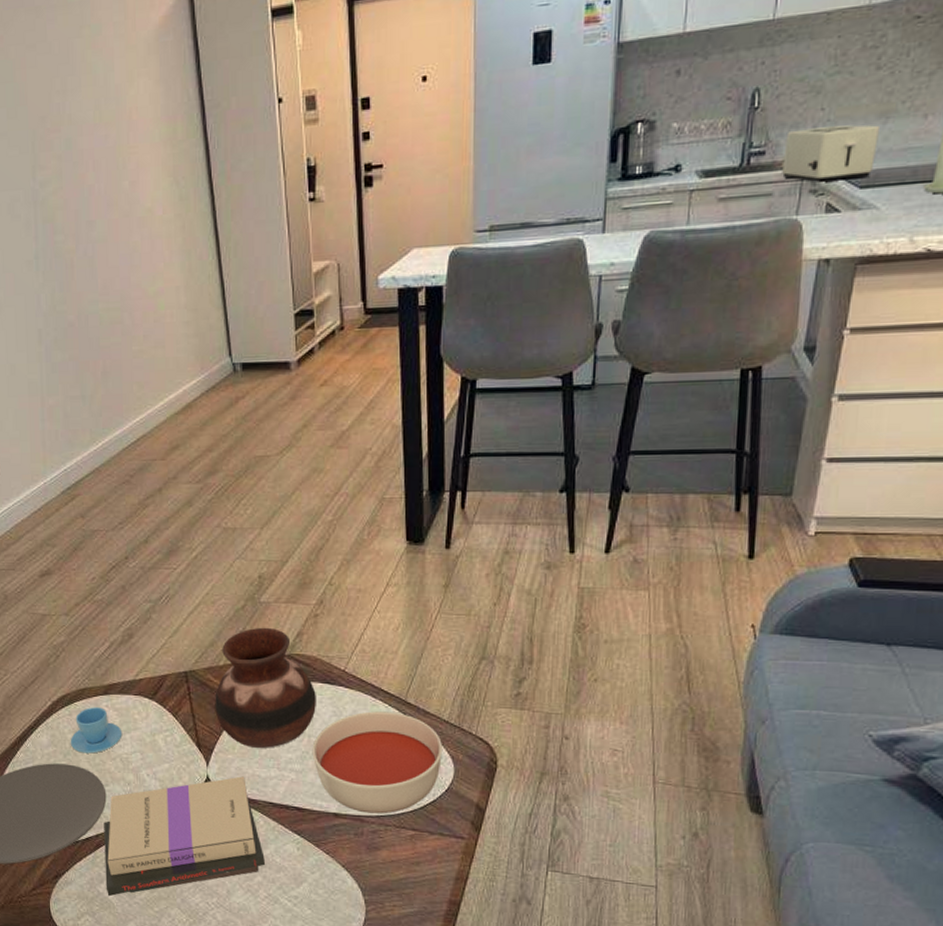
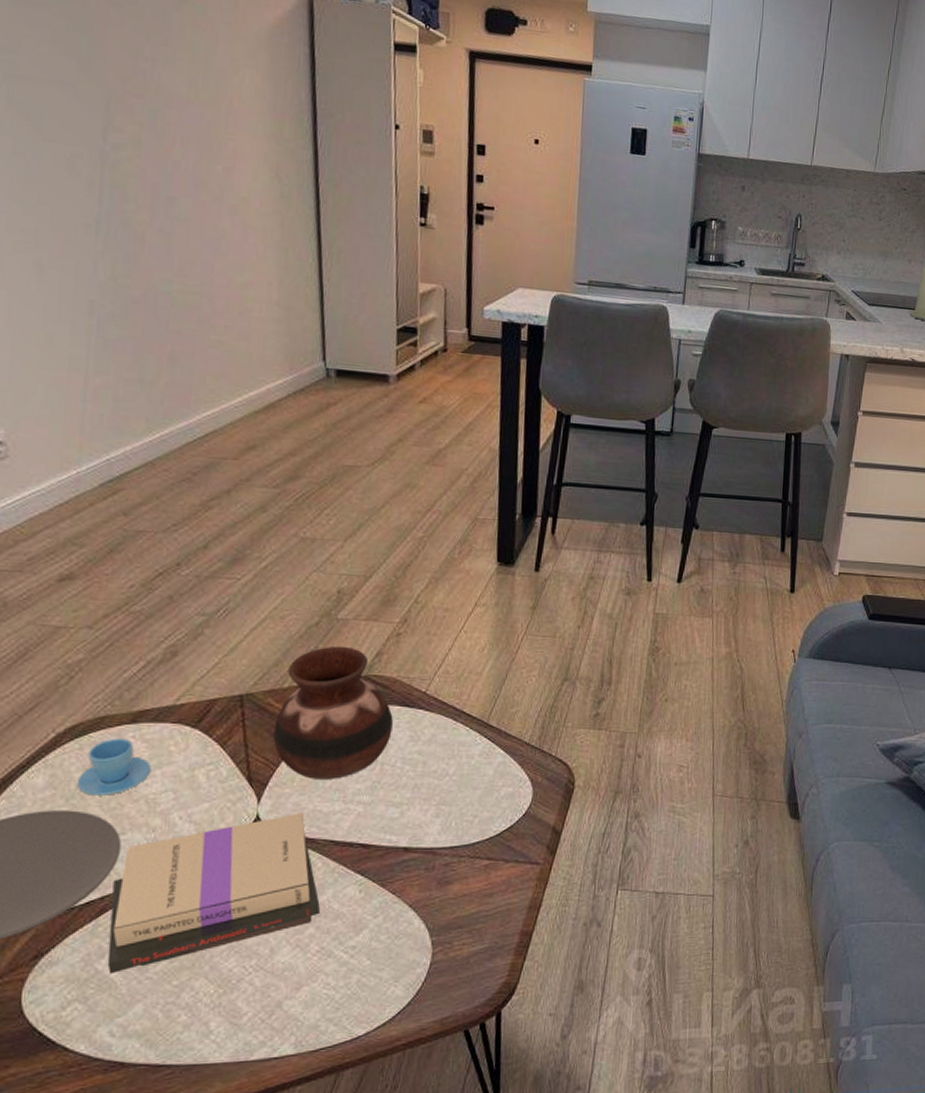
bowl: present [312,711,443,814] -> none [383,735,523,845]
toaster: present [782,124,879,184] -> none [816,251,881,298]

